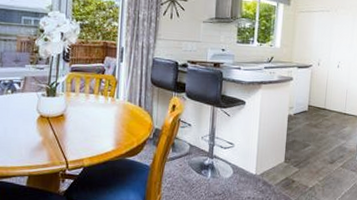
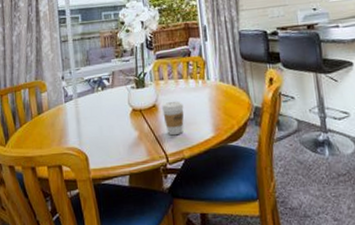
coffee cup: none [69,113,91,145] -> present [162,101,184,136]

